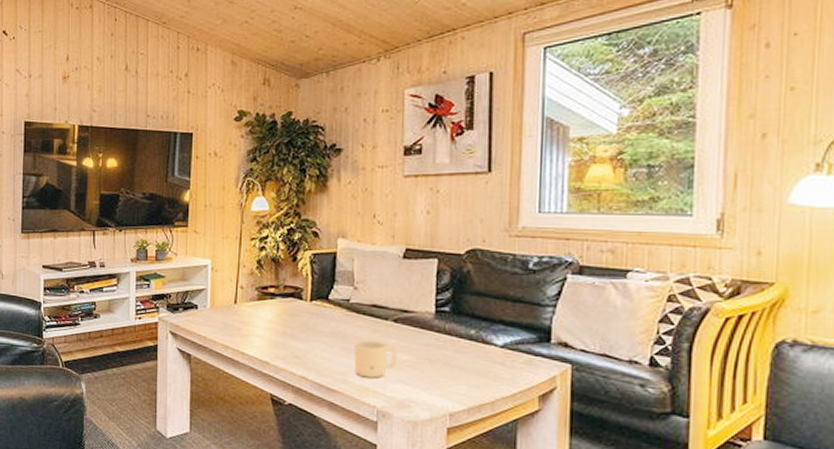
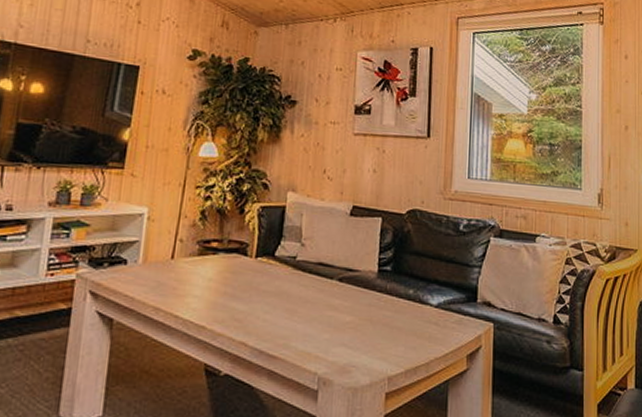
mug: present [354,340,397,378] -> none [297,300,341,342]

